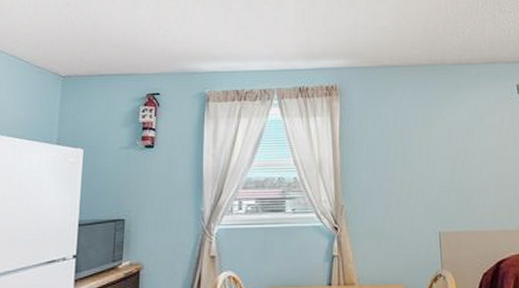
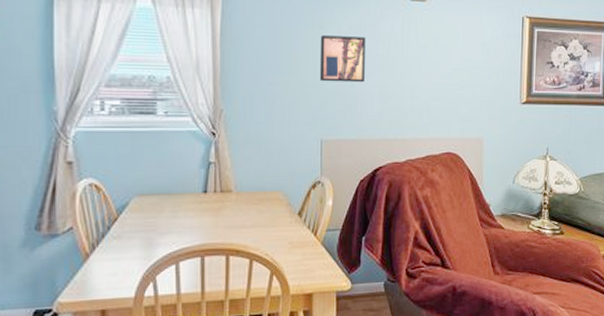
wall art: none [431,131,479,176] -> present [319,35,365,83]

